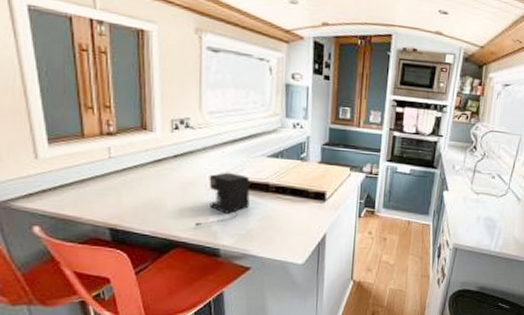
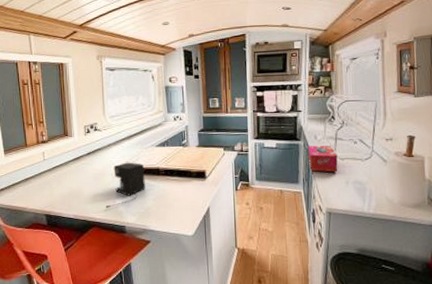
tissue box: none [442,175,473,207] -> present [308,145,338,173]

